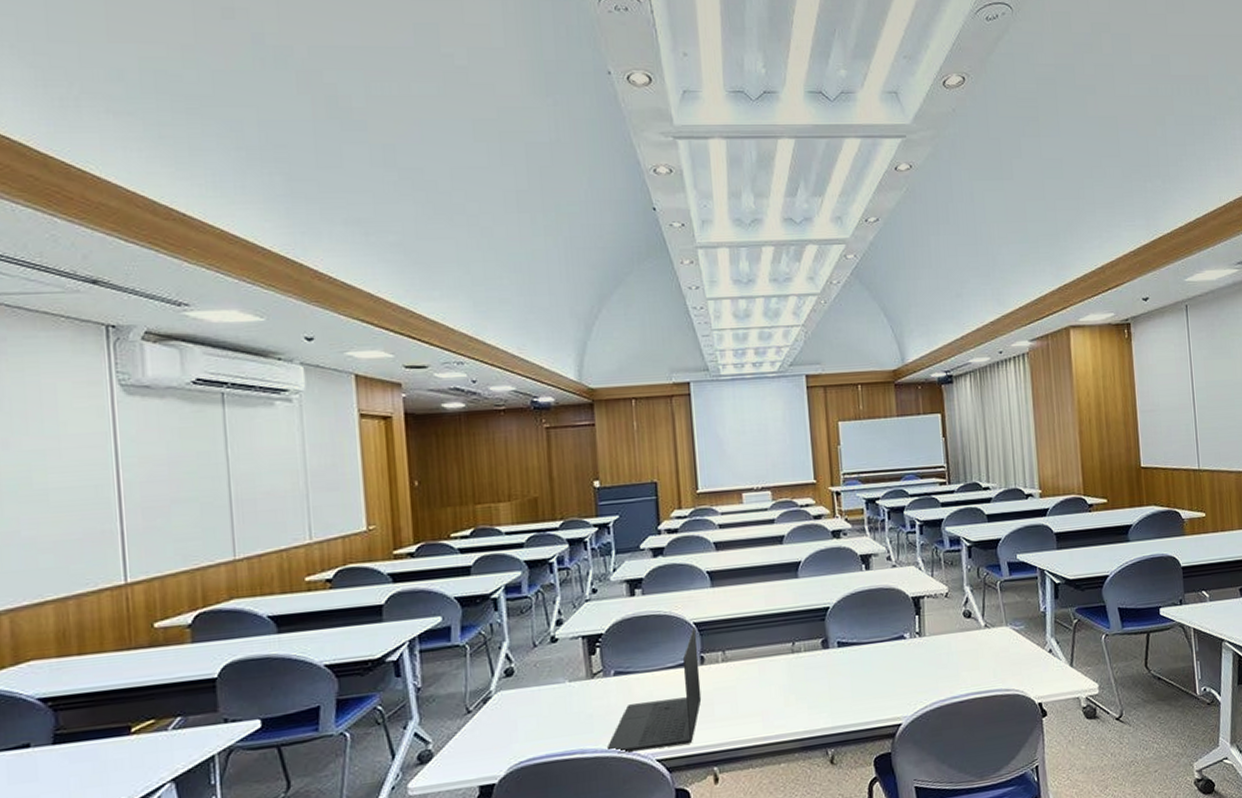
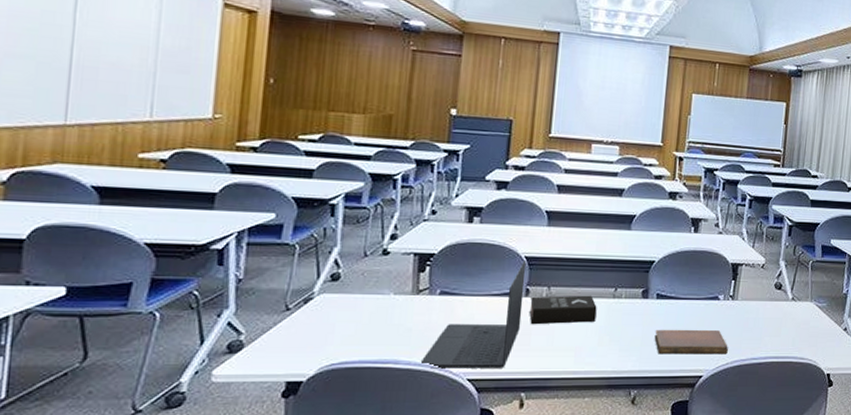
book: none [706,653,778,694] -> present [529,295,597,325]
notebook: none [842,672,924,707] -> present [654,329,728,355]

